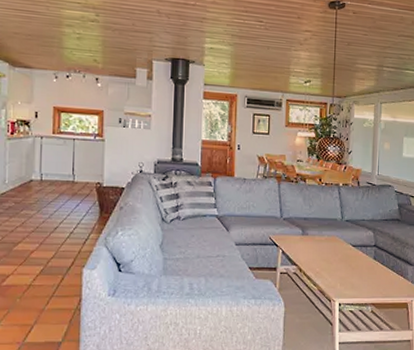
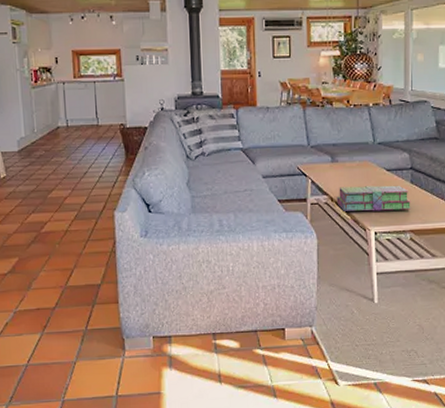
stack of books: none [305,259,374,284] -> present [336,185,412,211]

